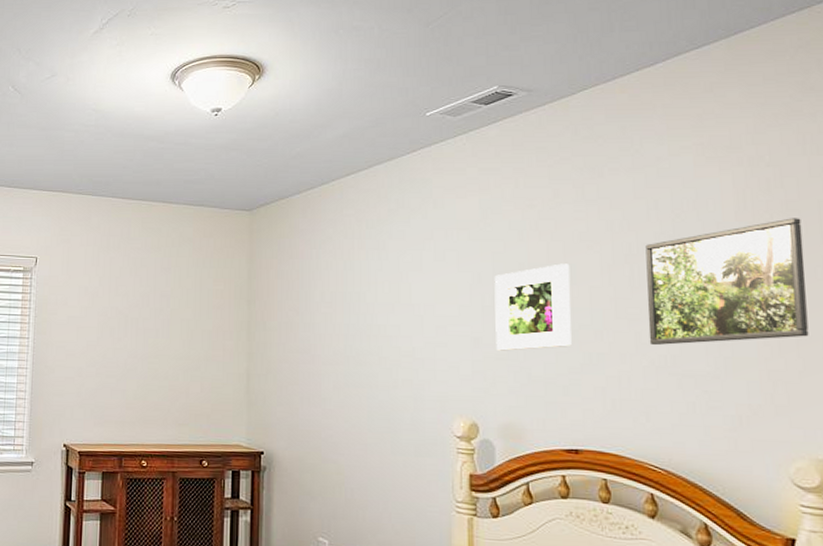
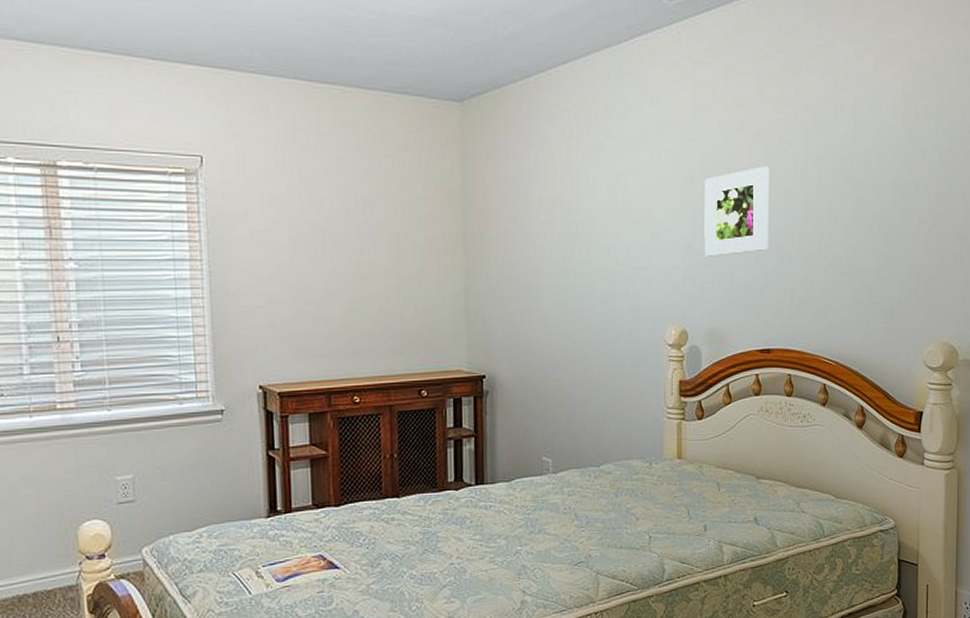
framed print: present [645,218,809,346] -> none [830,123,949,247]

